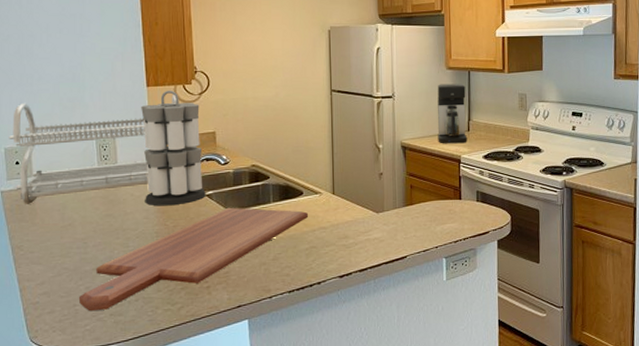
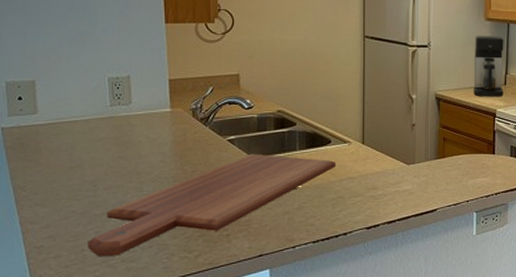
dish rack: present [9,95,177,204] -> none [10,33,198,143]
spice rack: present [141,90,206,206] -> none [159,28,228,150]

